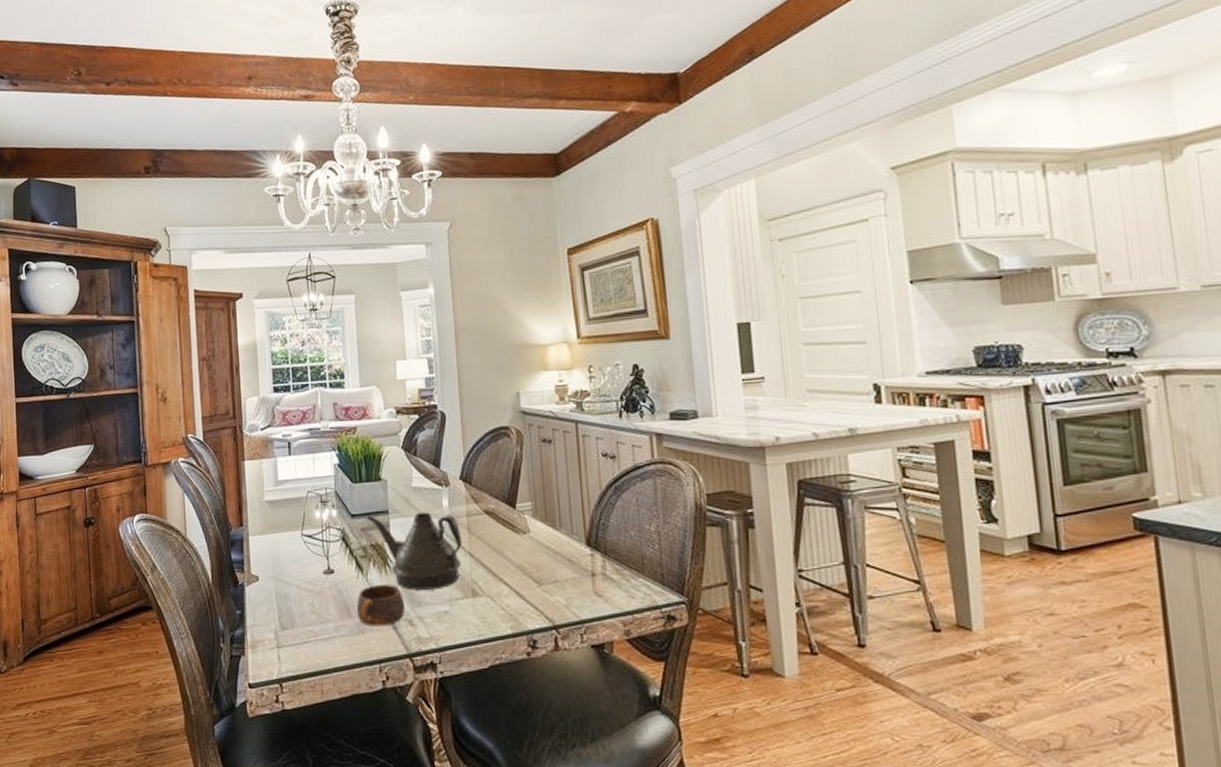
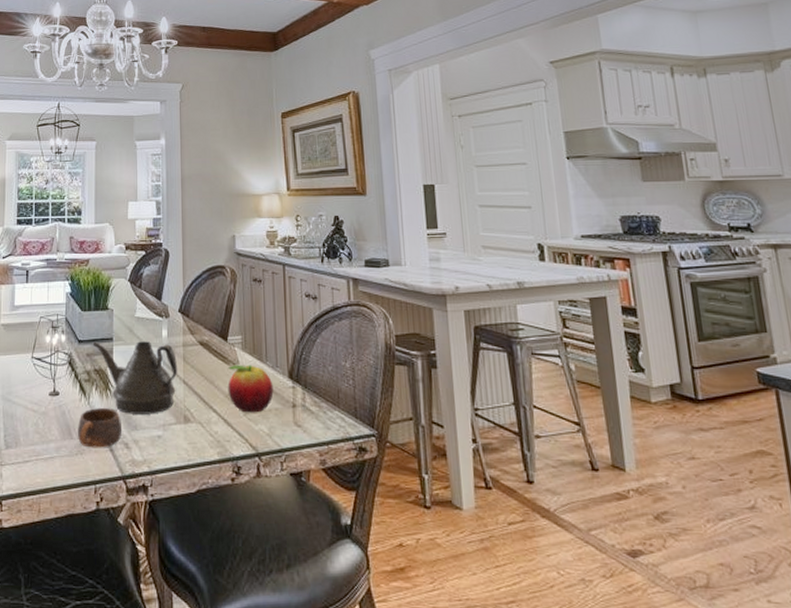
fruit: none [517,533,570,584] -> present [227,365,274,413]

